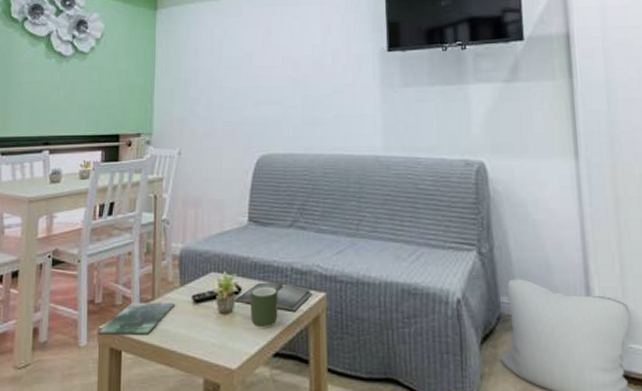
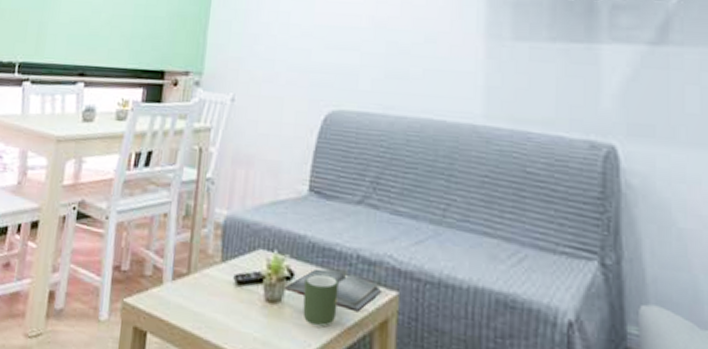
magazine: present [98,302,176,335] -> none [121,274,215,317]

